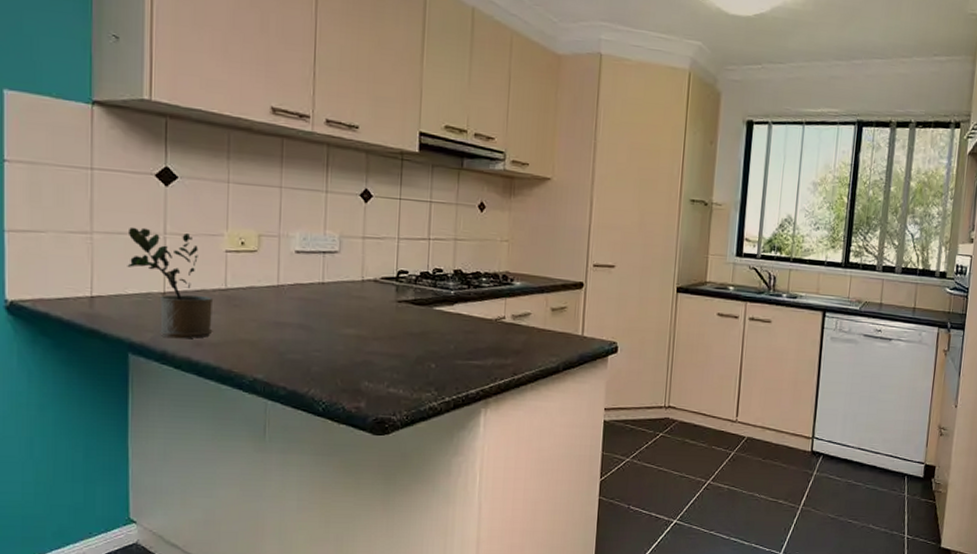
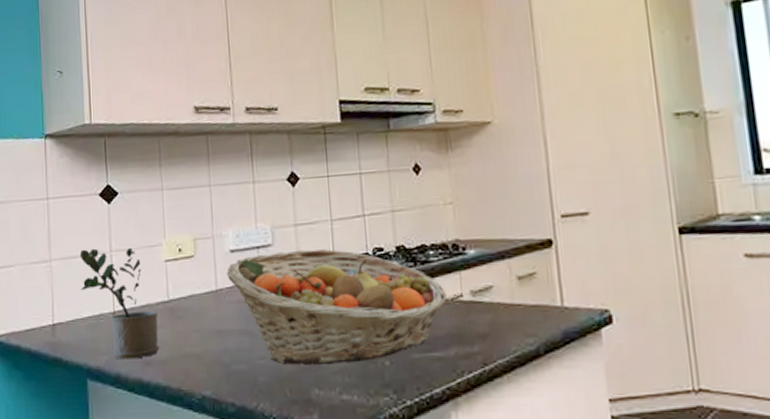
fruit basket: none [289,259,492,363] -> present [226,249,447,366]

